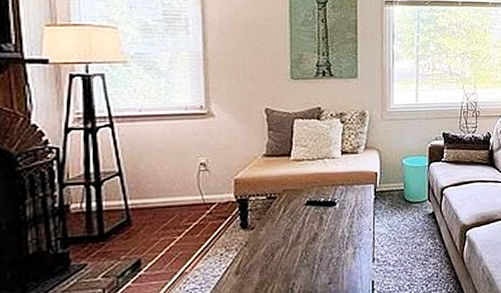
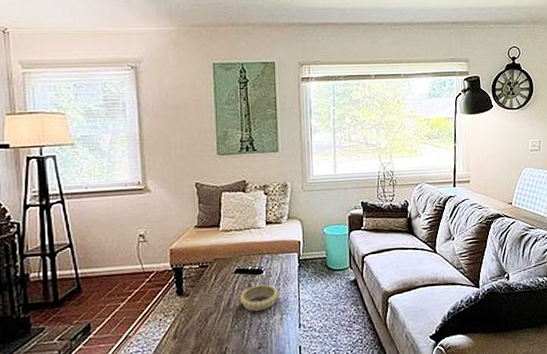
decorative bowl: none [310,217,353,246] -> present [239,284,279,312]

